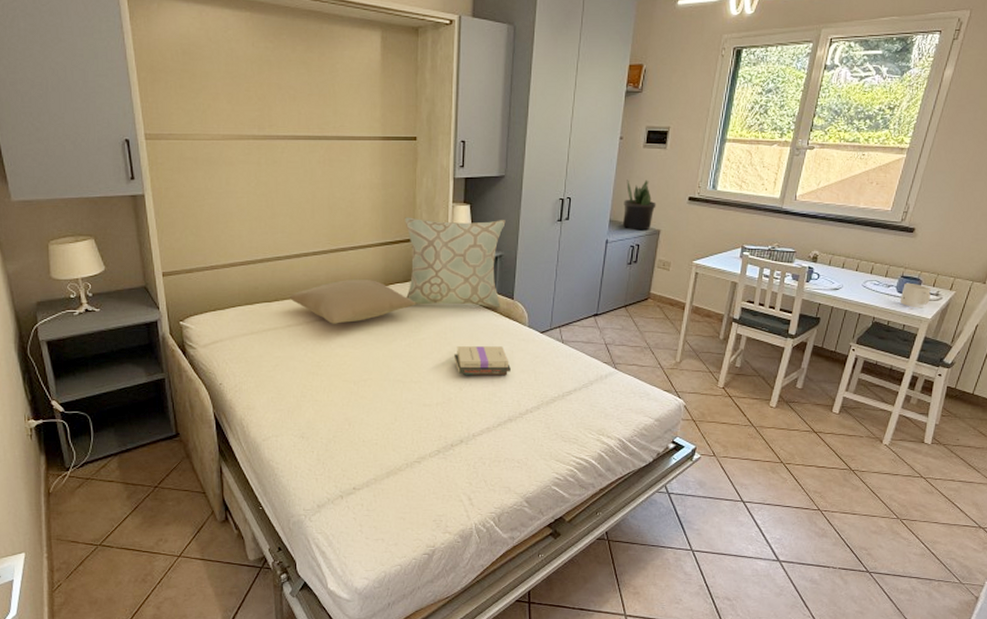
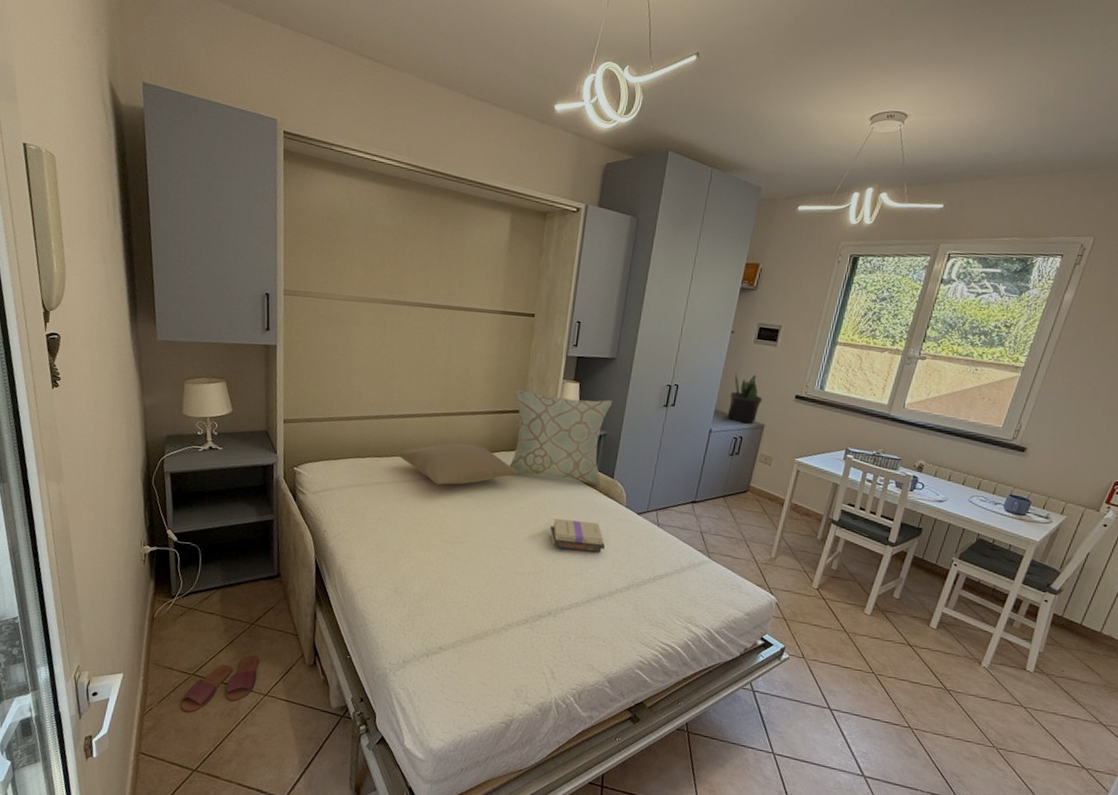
slippers: none [91,518,167,583] -> present [181,655,259,712]
mug: present [900,283,931,308] -> none [1007,502,1040,530]

